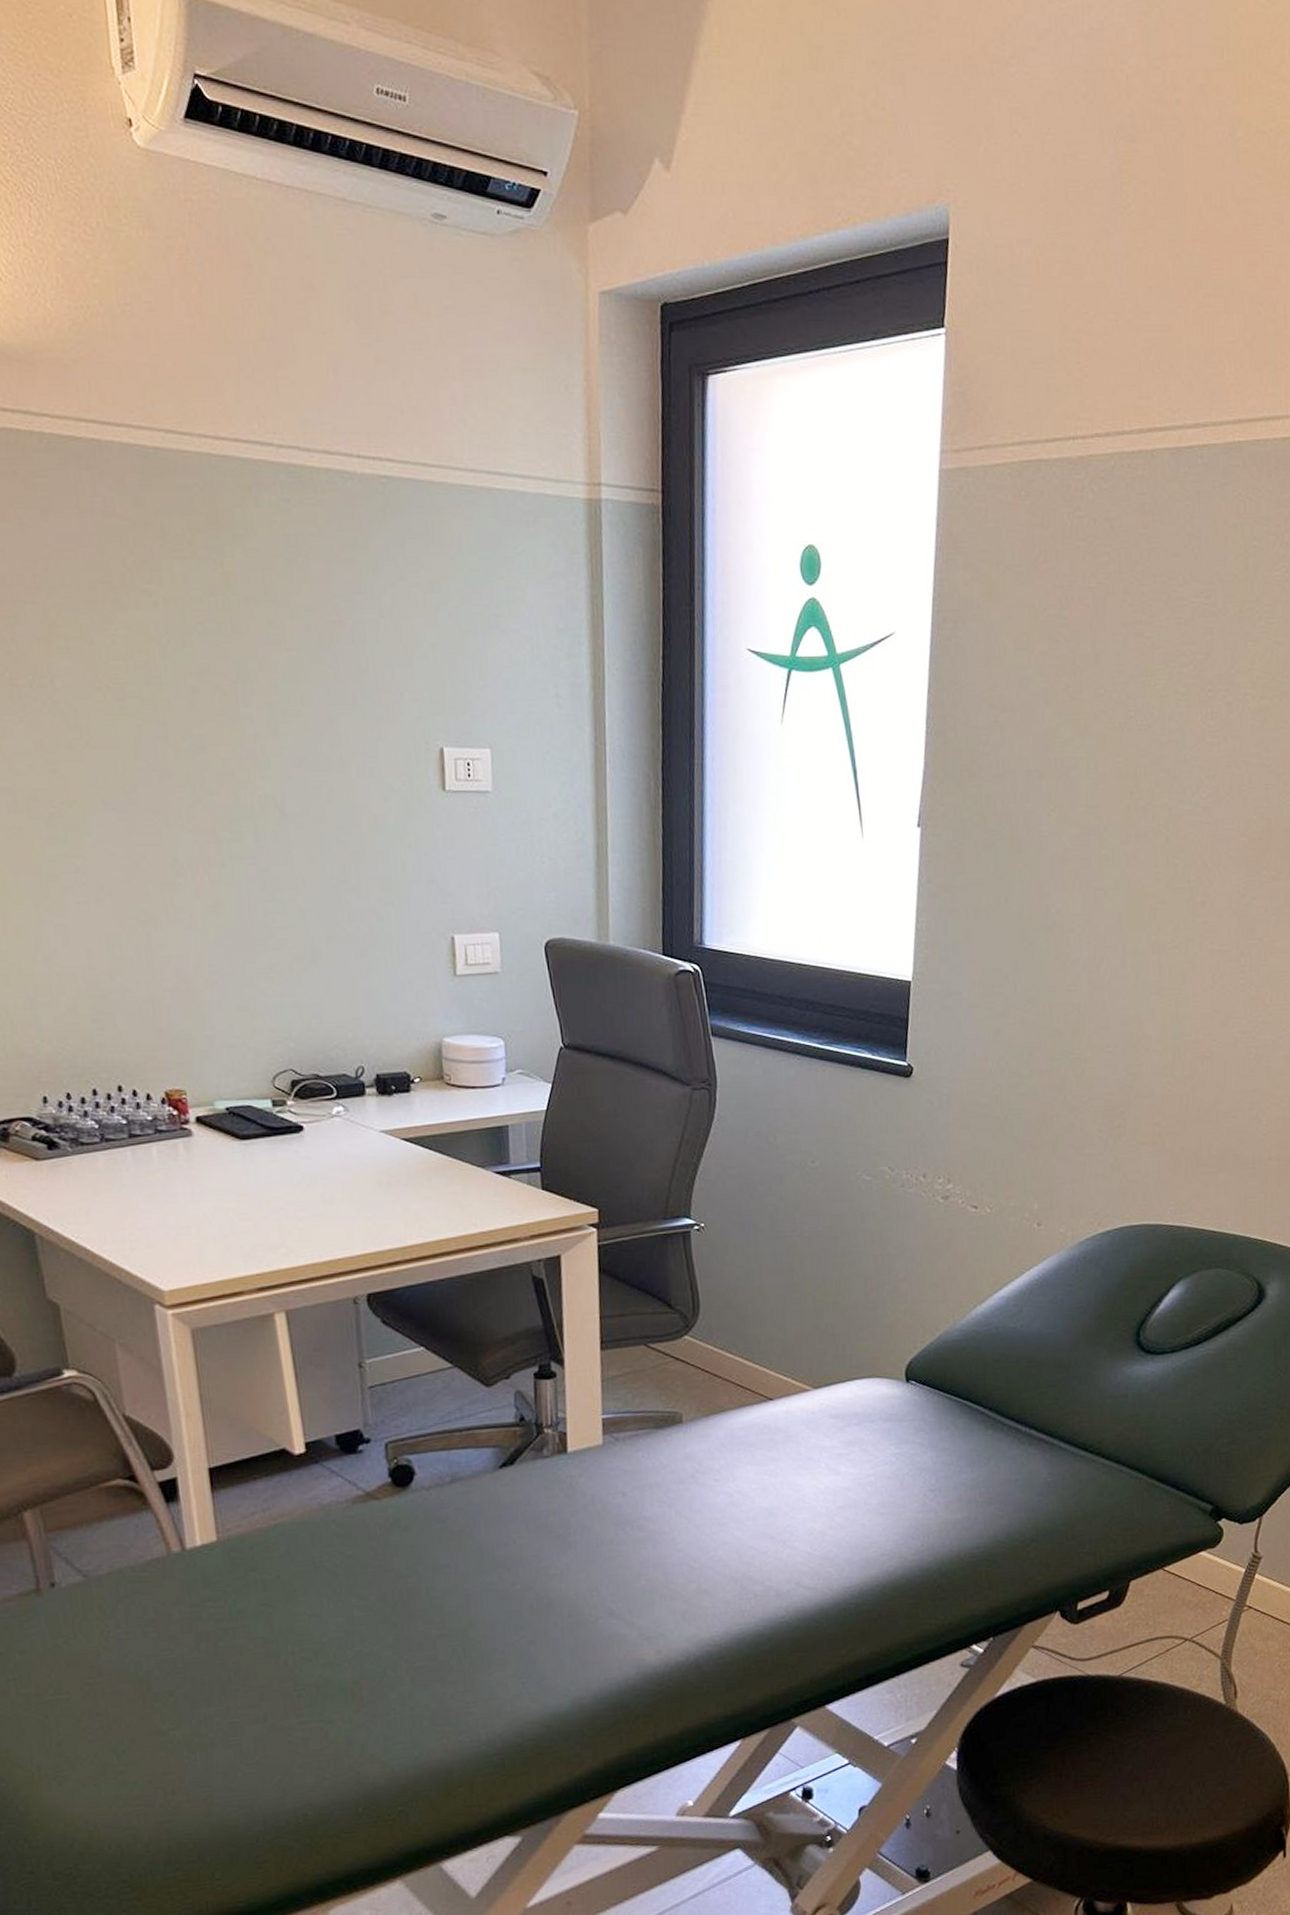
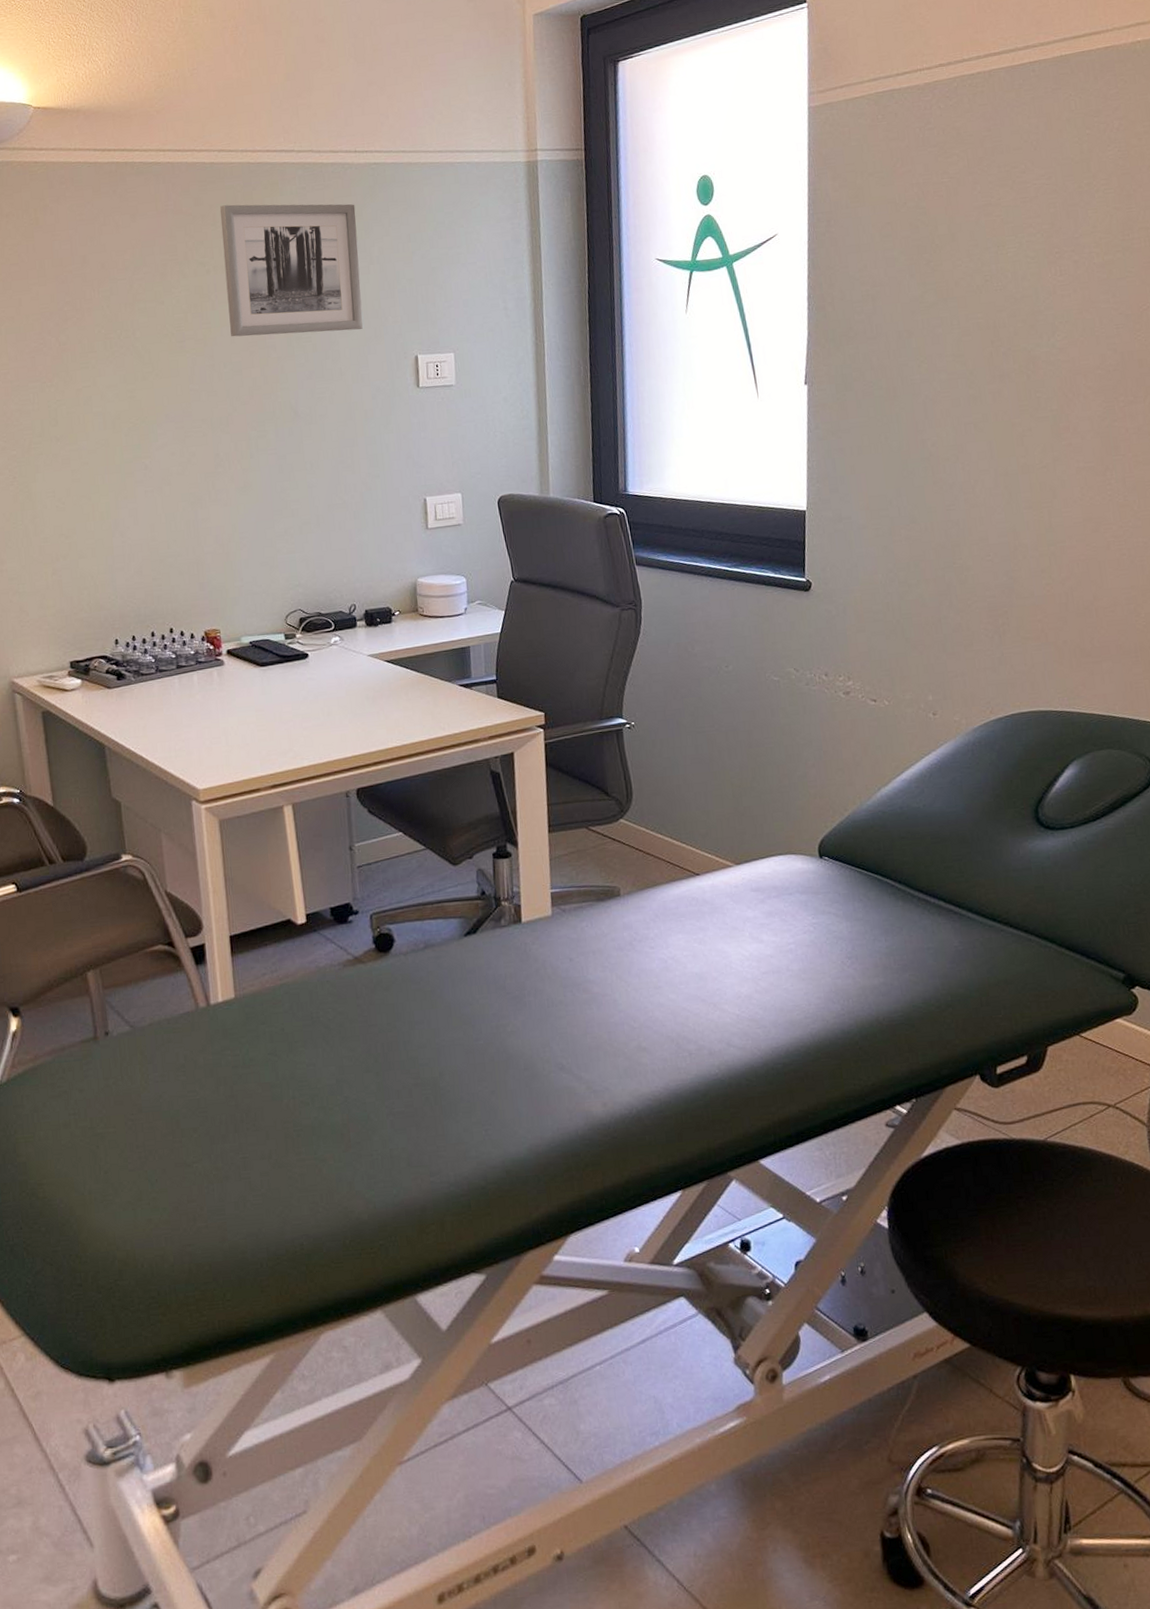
wall art: none [169,511,371,706] -> present [219,204,363,337]

